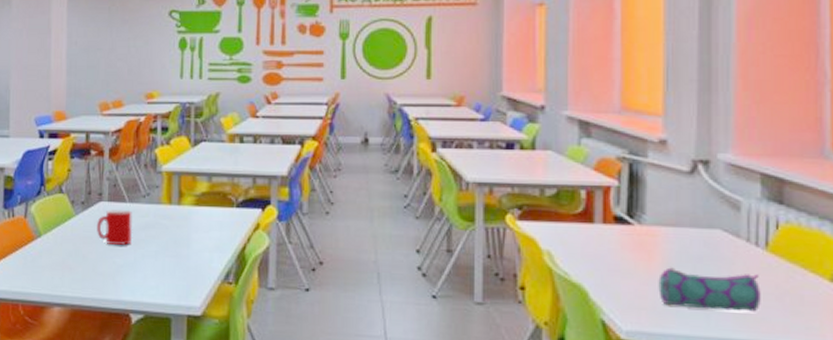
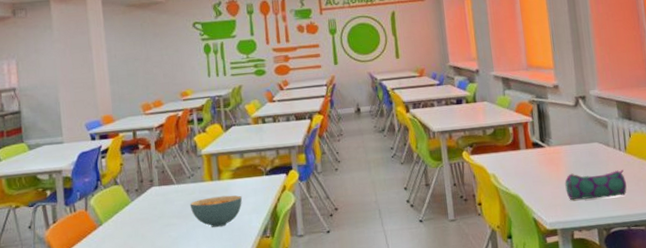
cup: present [97,208,133,245] -> none [151,190,184,222]
cereal bowl: none [141,224,205,261] -> present [189,195,243,227]

